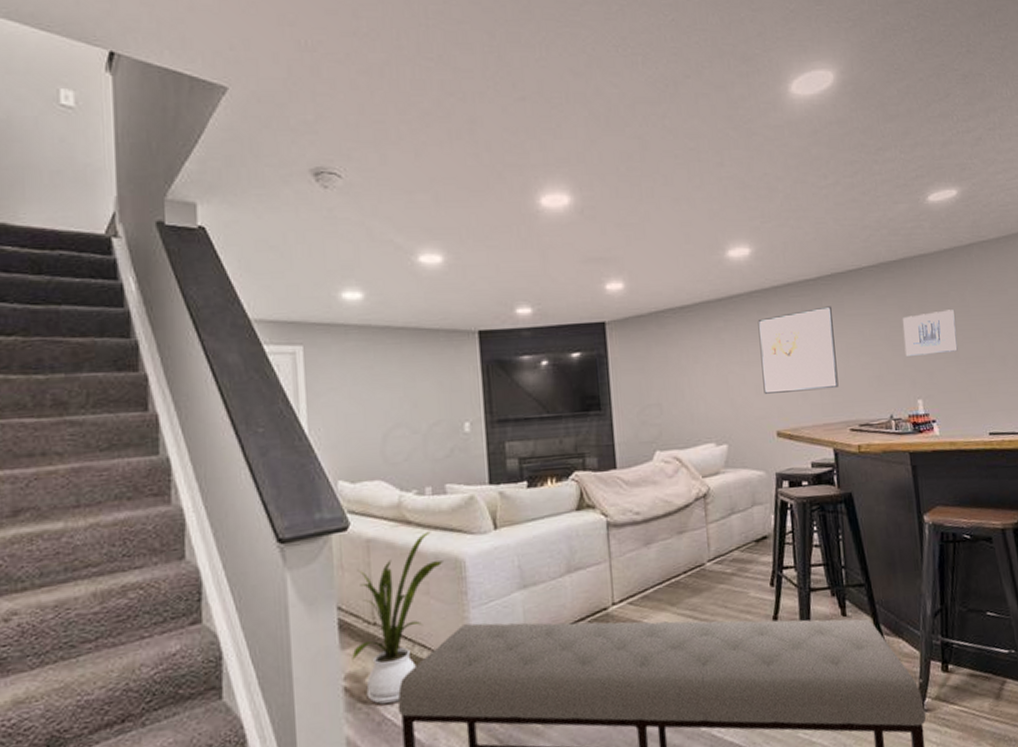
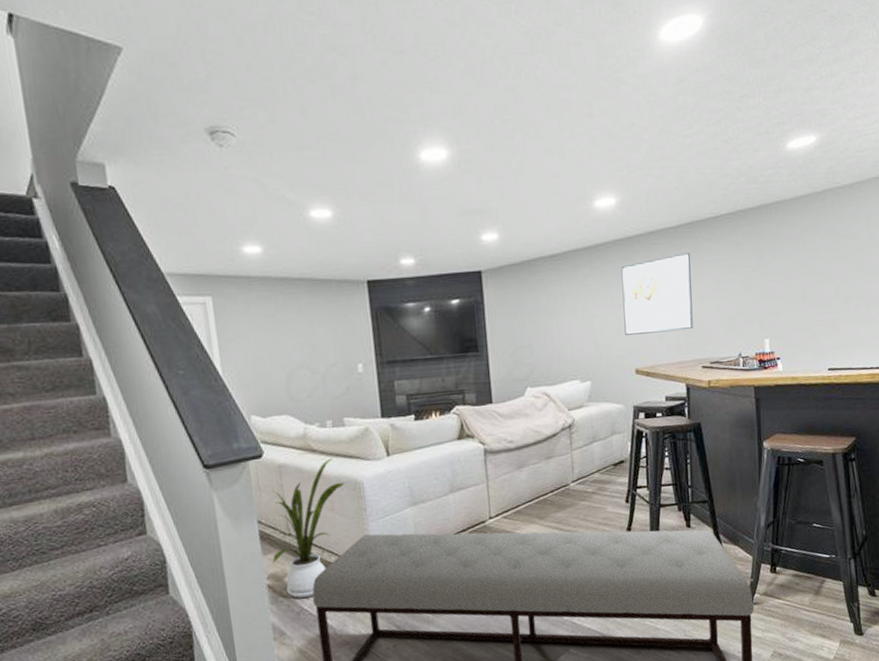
wall art: present [903,309,958,358] -> none [755,254,805,300]

